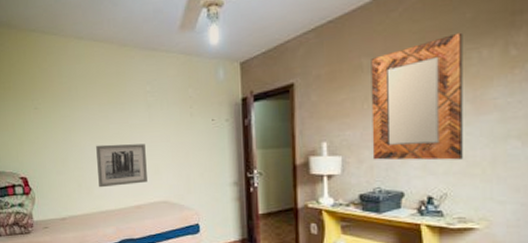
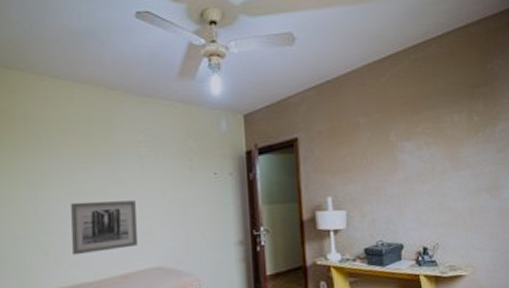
home mirror: present [371,32,463,161] -> none [366,99,448,214]

